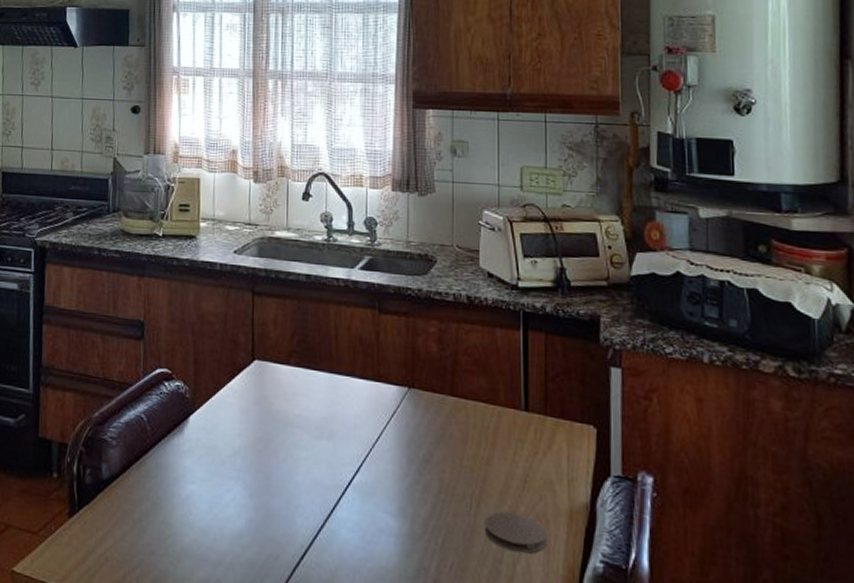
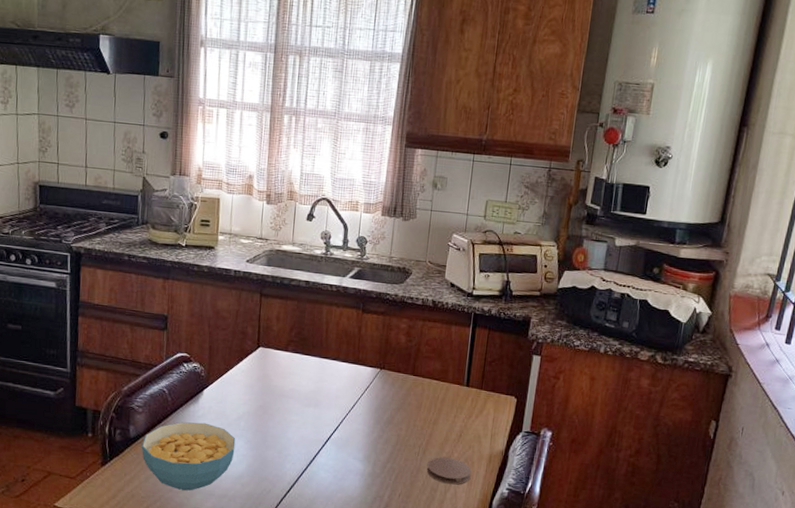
cereal bowl: none [116,458,231,554] -> present [141,422,236,491]

